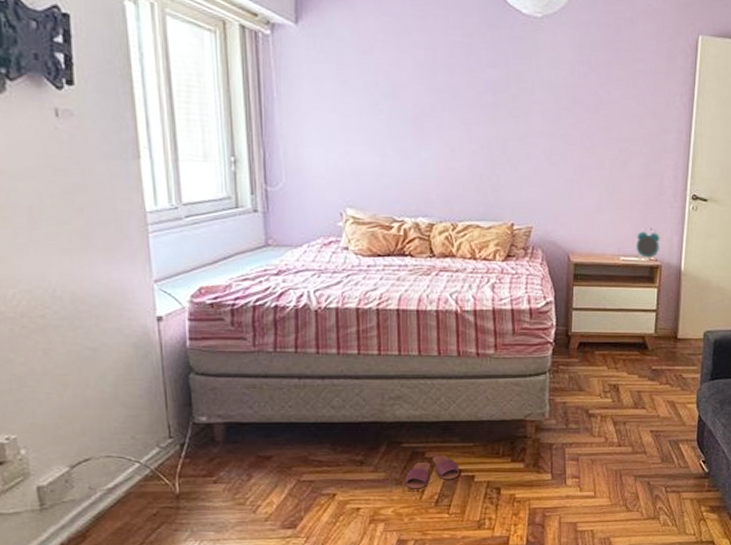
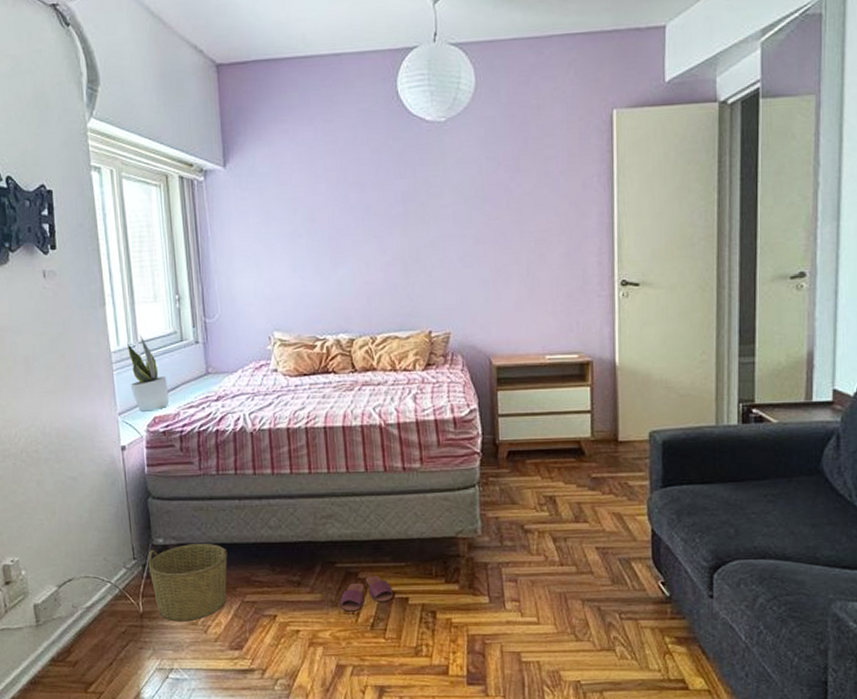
potted plant: none [168,195,219,282] -> present [127,334,169,413]
basket: none [187,423,283,502] -> present [148,544,228,622]
alarm clock: present [636,227,660,261] -> none [562,321,589,357]

